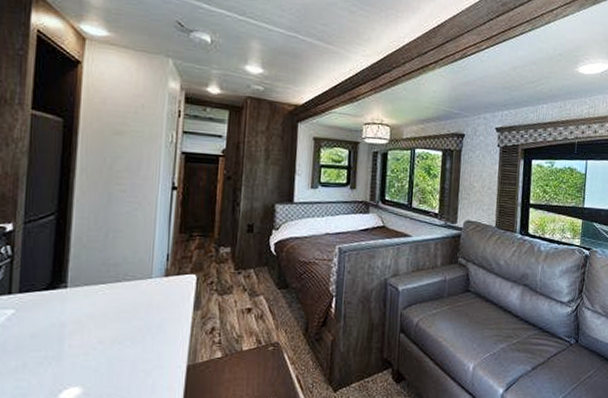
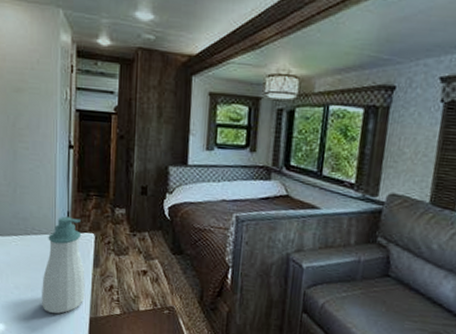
soap bottle: none [131,259,184,367] -> present [42,216,85,314]

